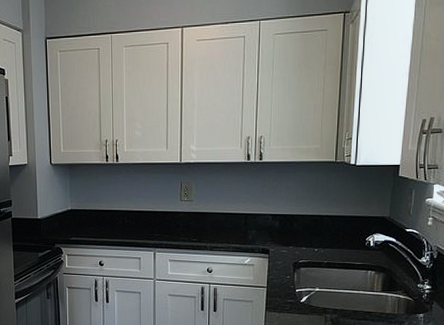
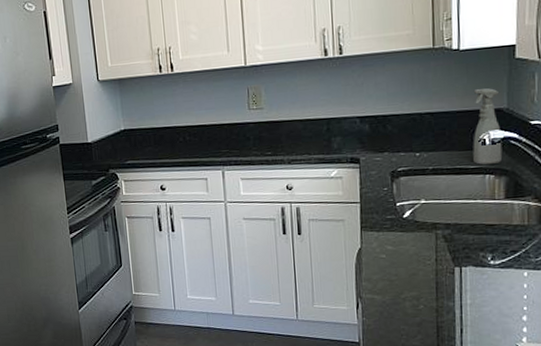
spray bottle: none [360,199,383,262] -> present [473,88,503,165]

